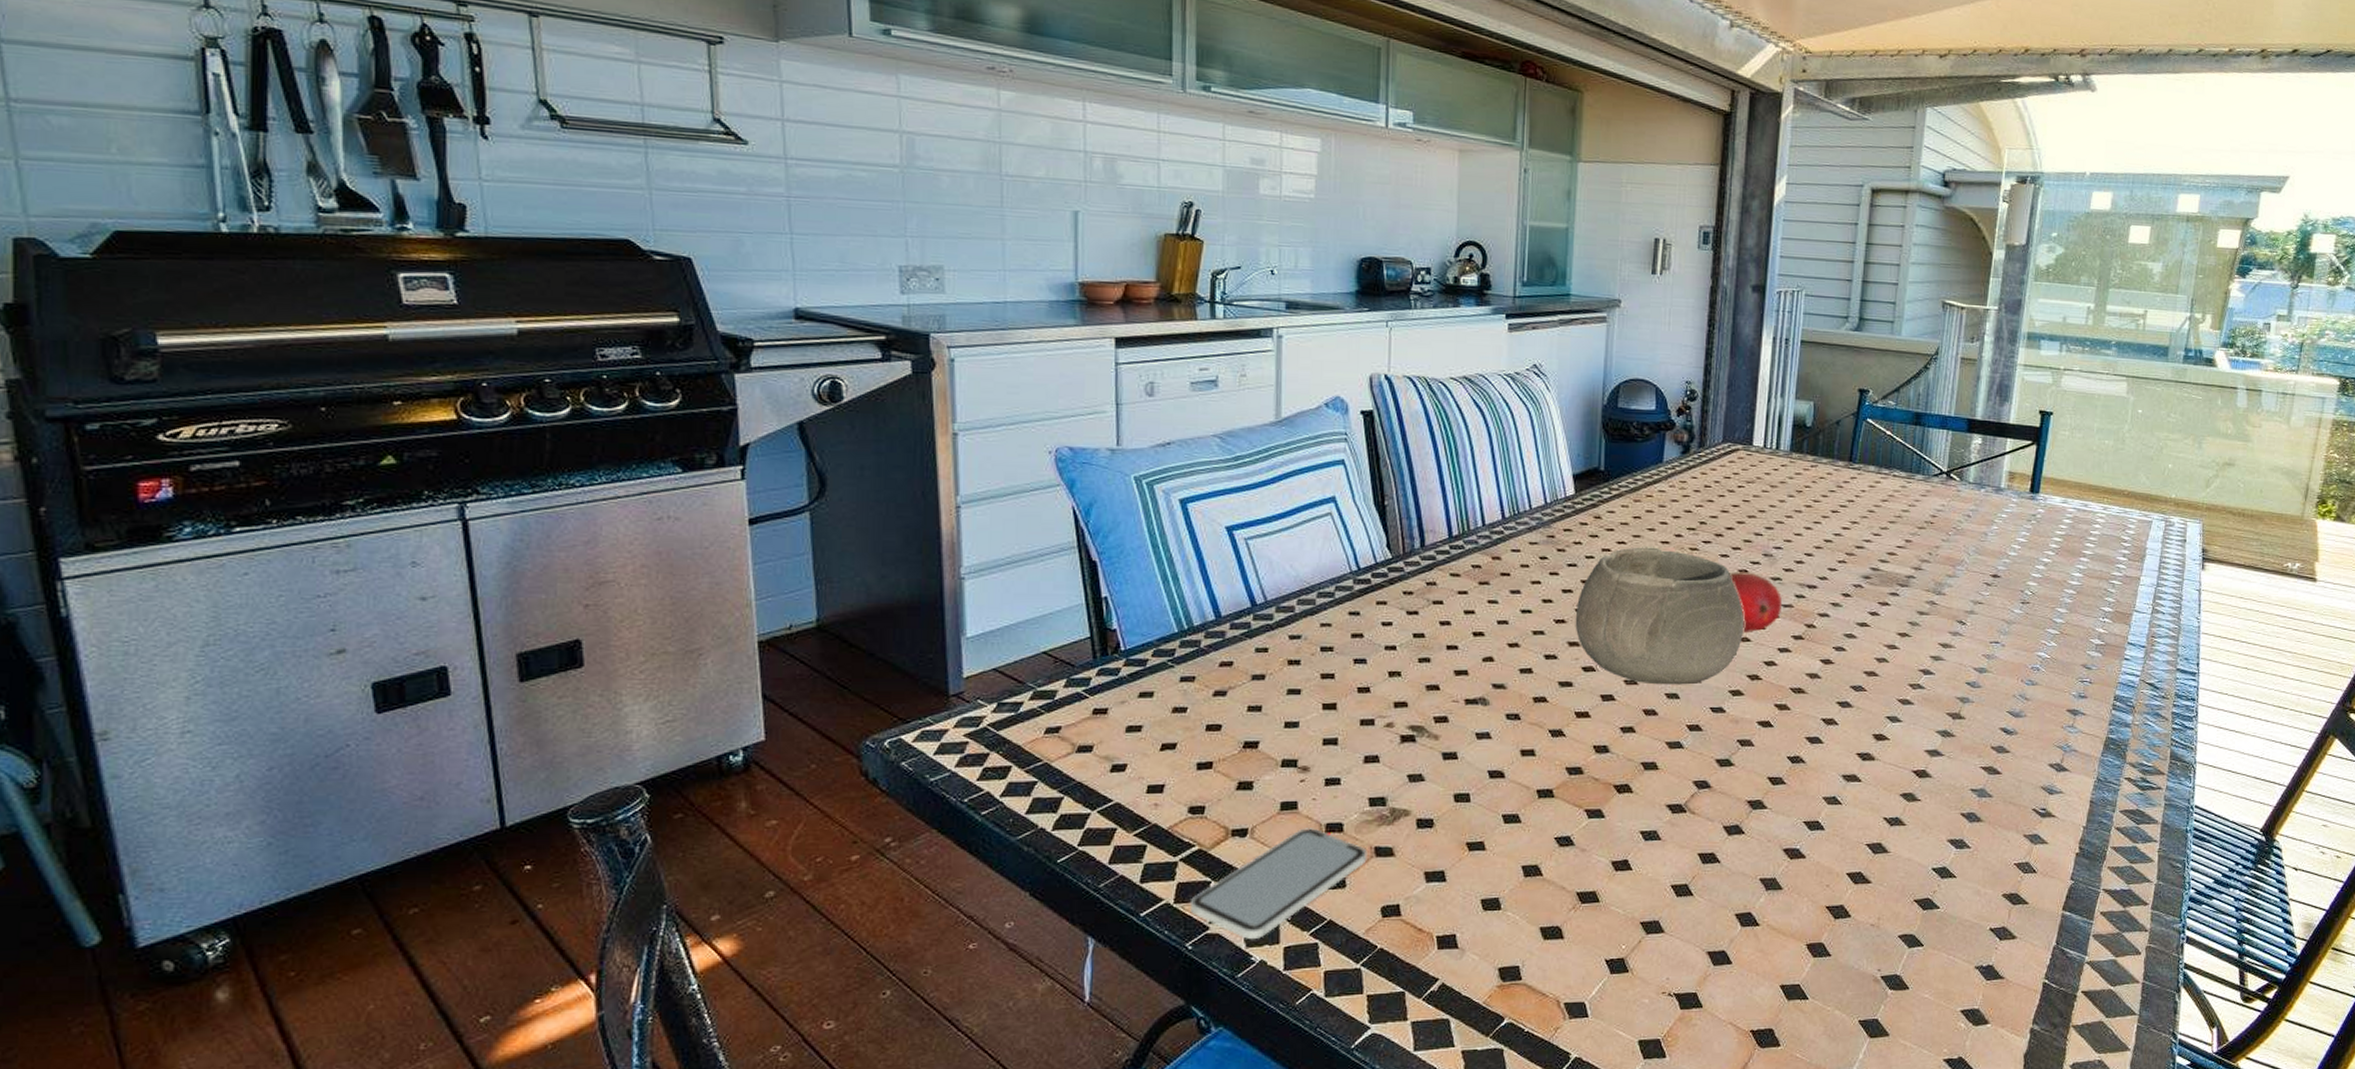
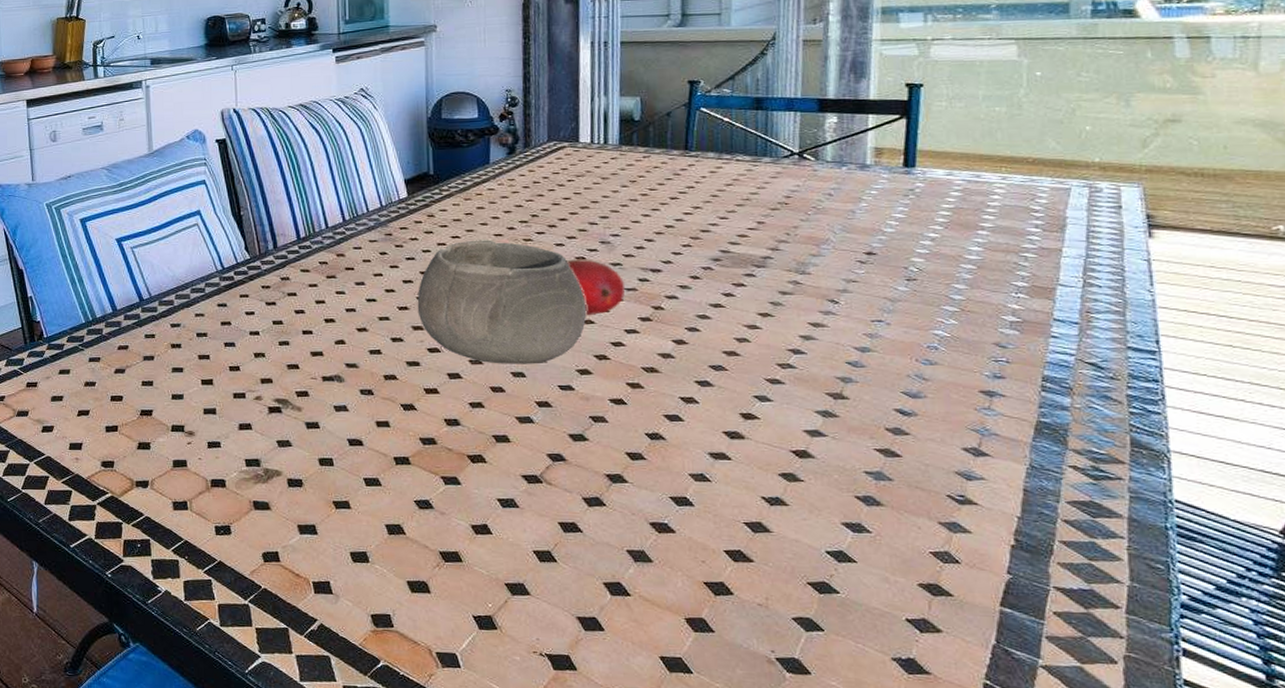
smartphone: present [1191,828,1367,939] -> none [108,482,248,572]

